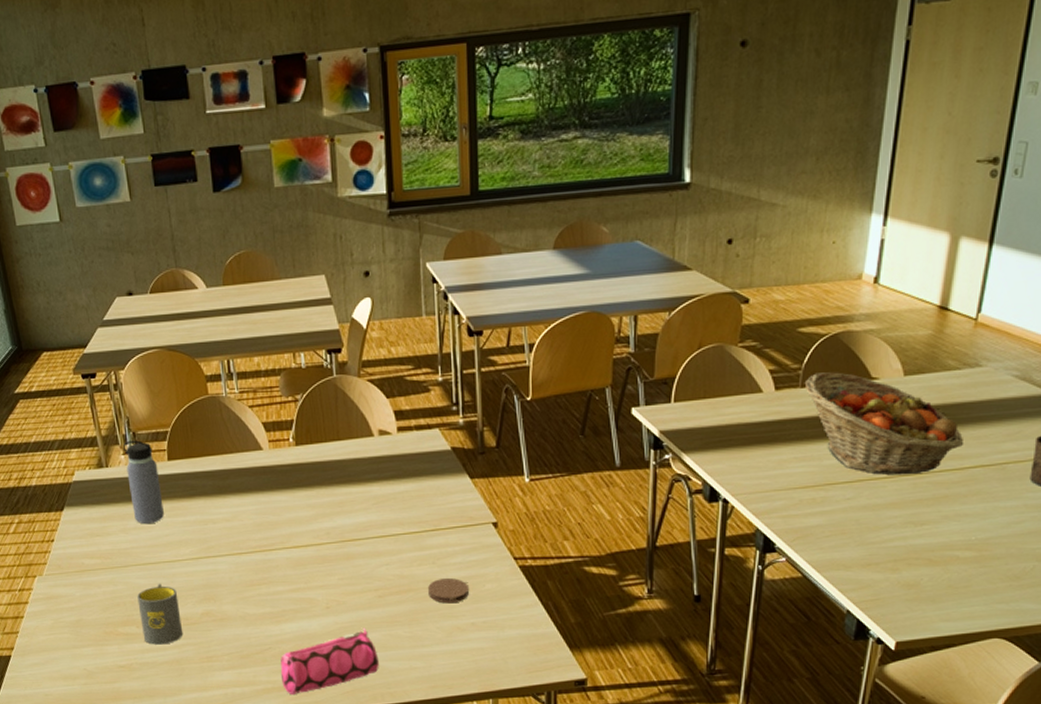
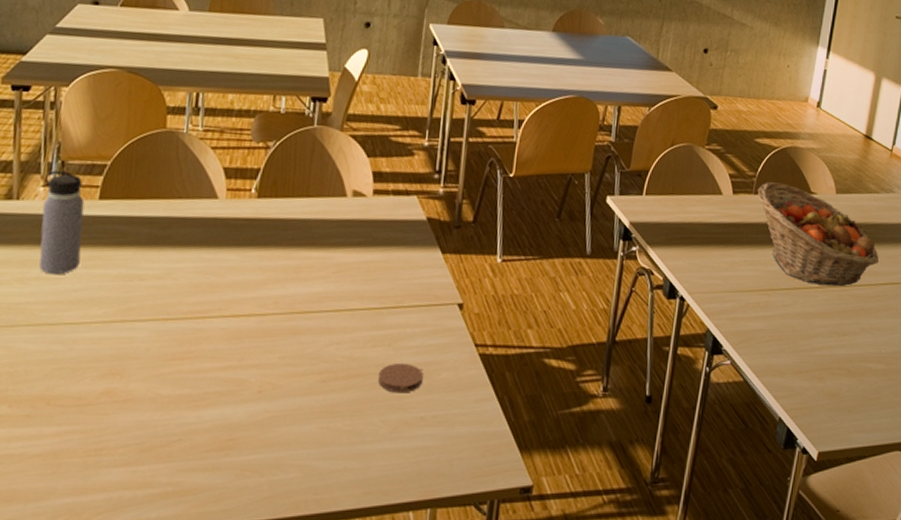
mug: present [137,583,183,645] -> none [14,350,75,431]
pencil case: present [280,627,379,696] -> none [186,418,310,502]

